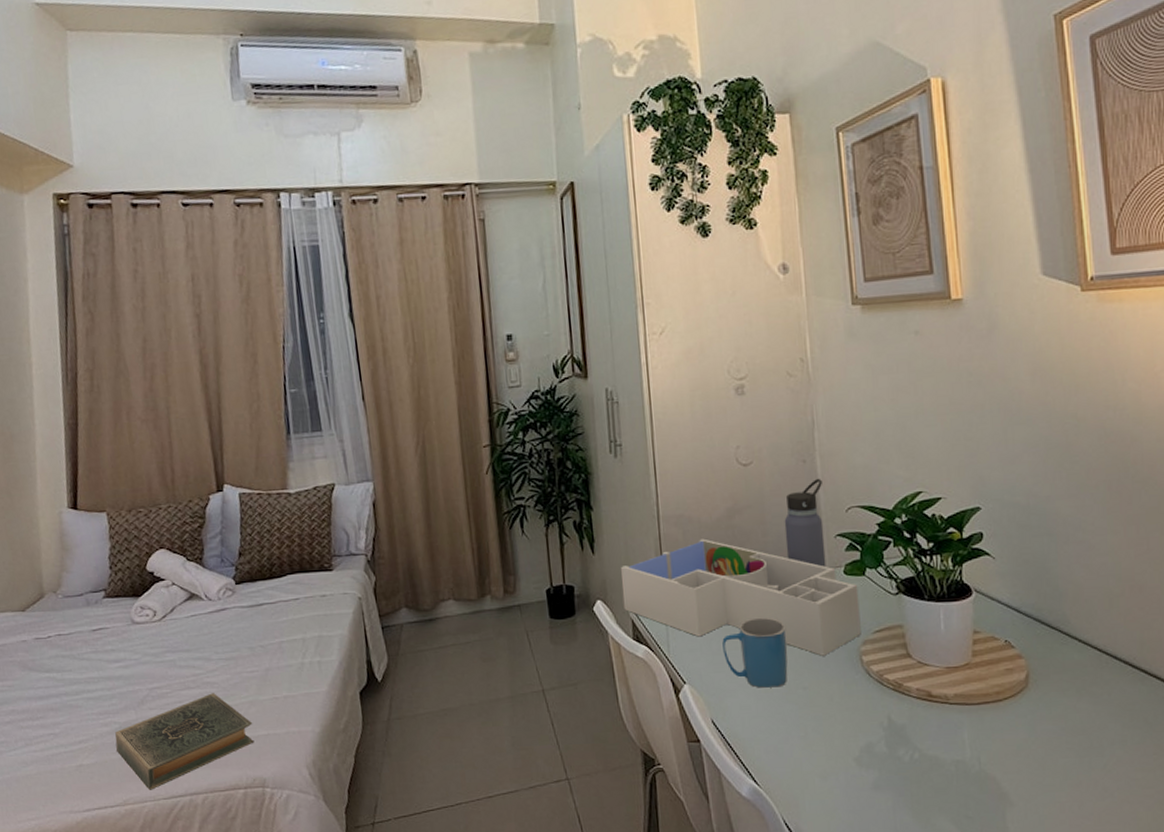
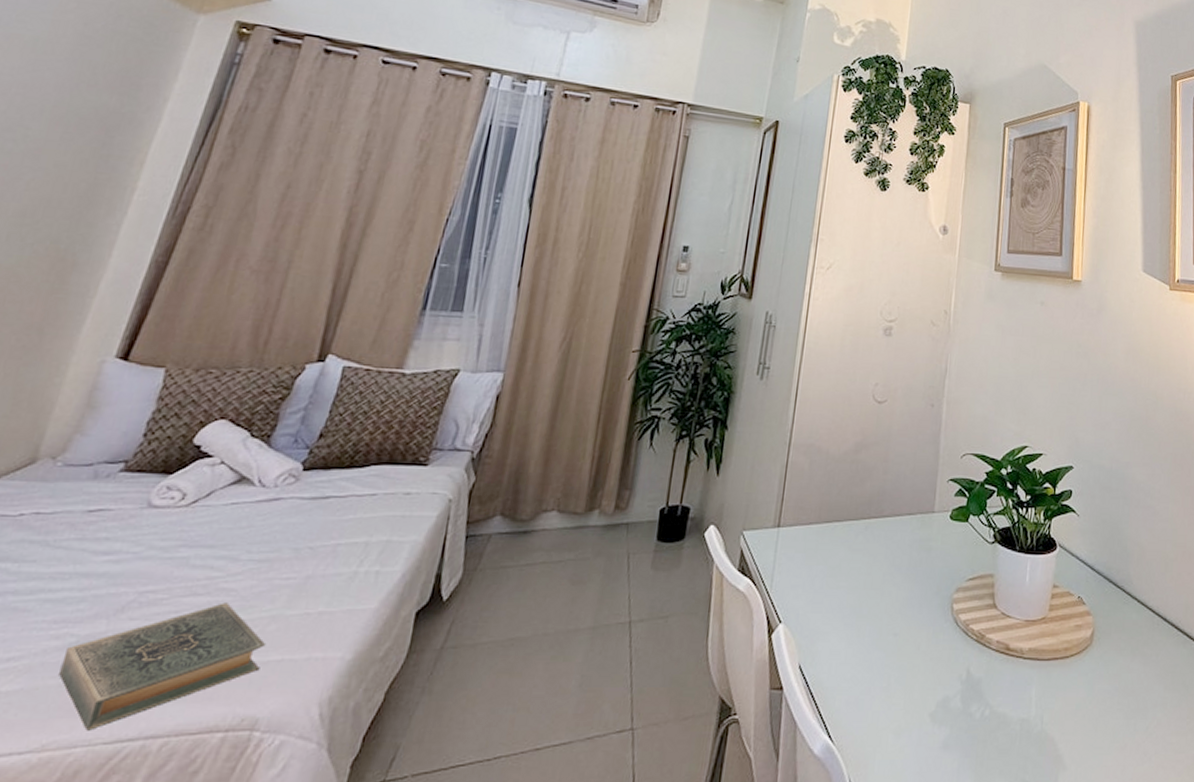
desk organizer: present [621,538,861,656] -> none [735,470,960,601]
mug: present [722,617,788,688] -> none [824,556,889,632]
water bottle: present [784,478,826,567] -> none [901,423,945,510]

